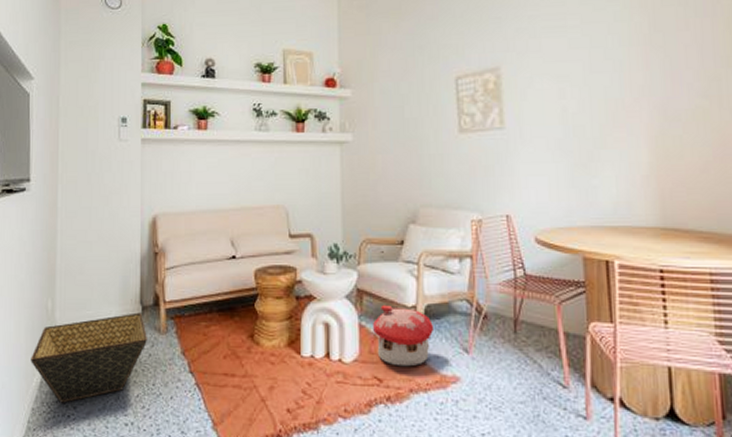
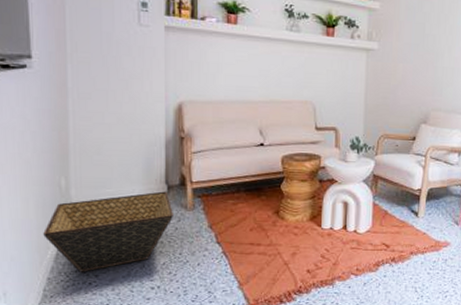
toy house: present [373,304,433,367] -> none [385,188,433,236]

